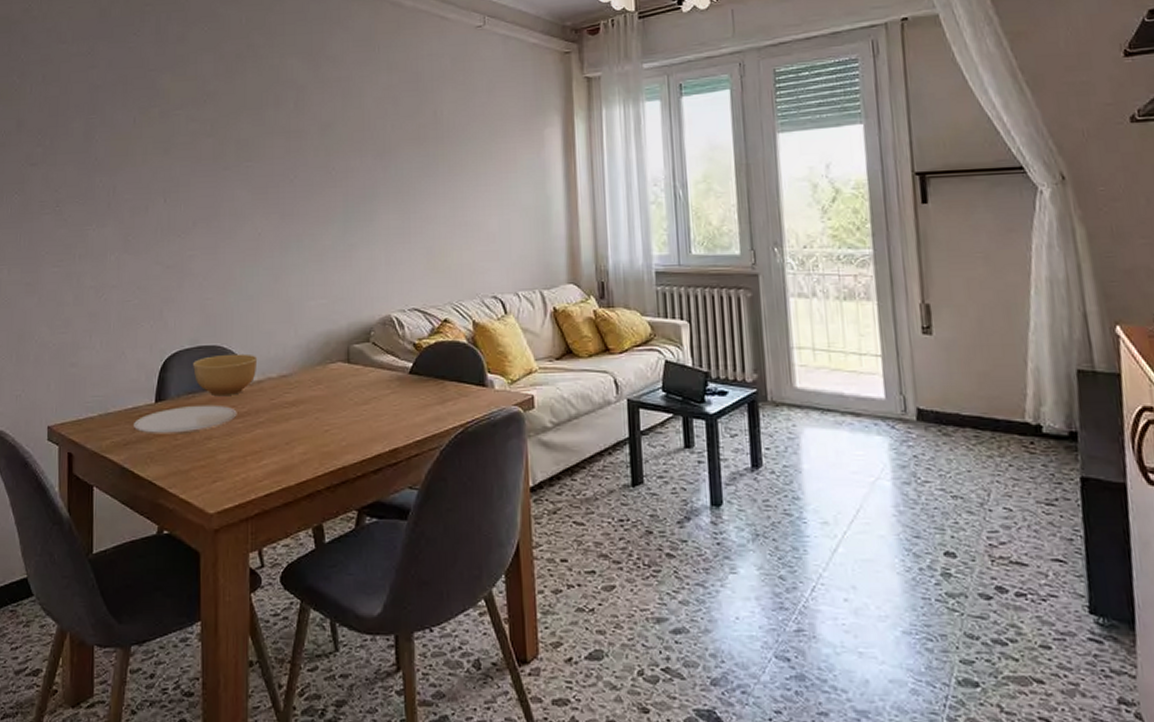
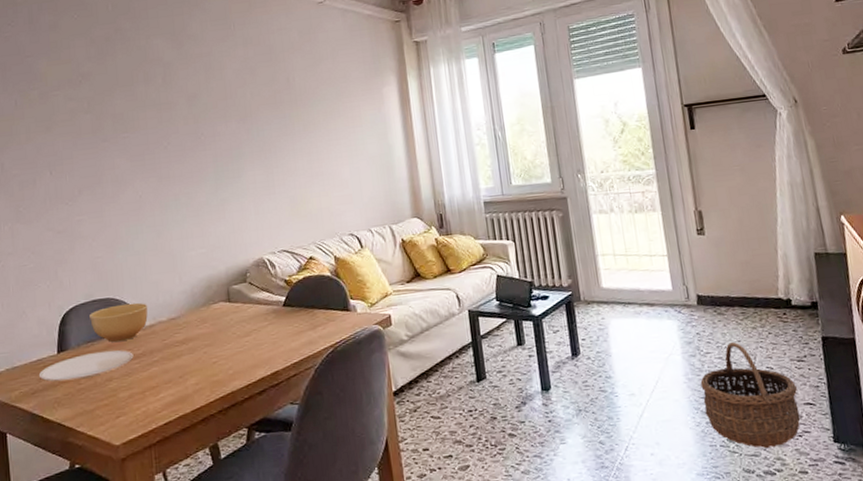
wicker basket: none [914,472,1046,611] -> present [700,342,801,449]

